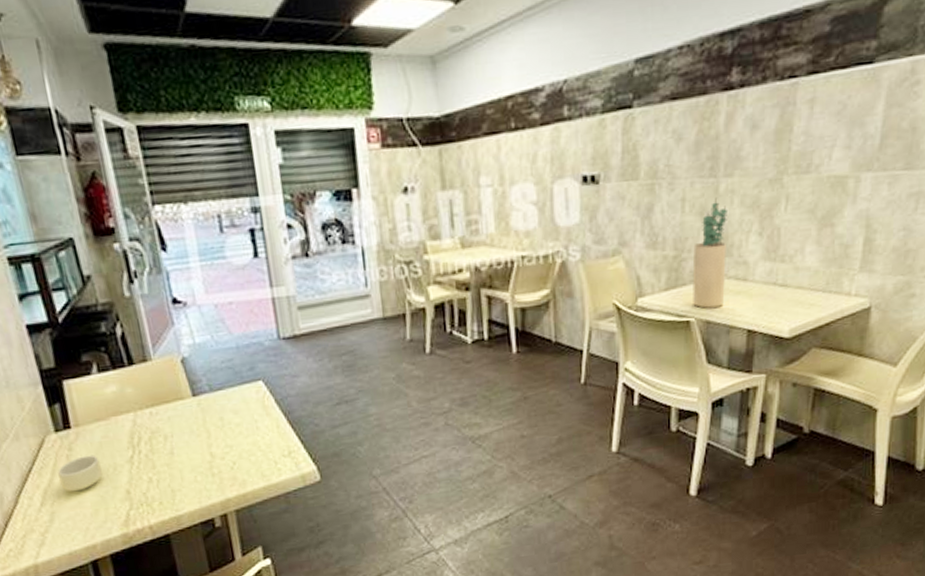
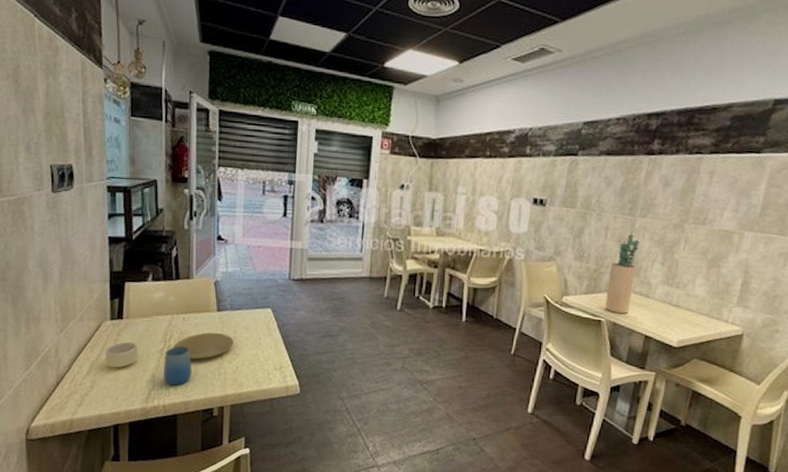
cup: none [136,449,177,500] -> present [163,346,192,386]
plate: none [145,423,223,463] -> present [174,333,234,360]

